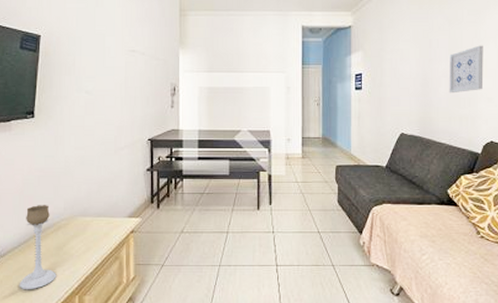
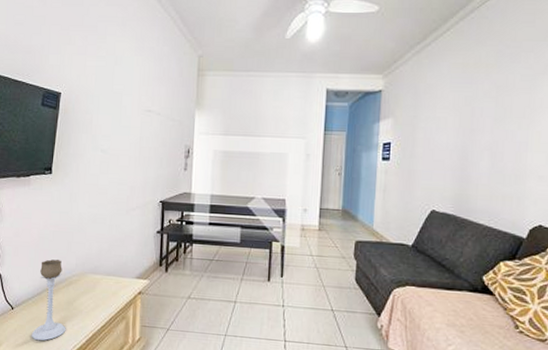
wall art: present [448,45,484,94] -> none [491,115,538,169]

